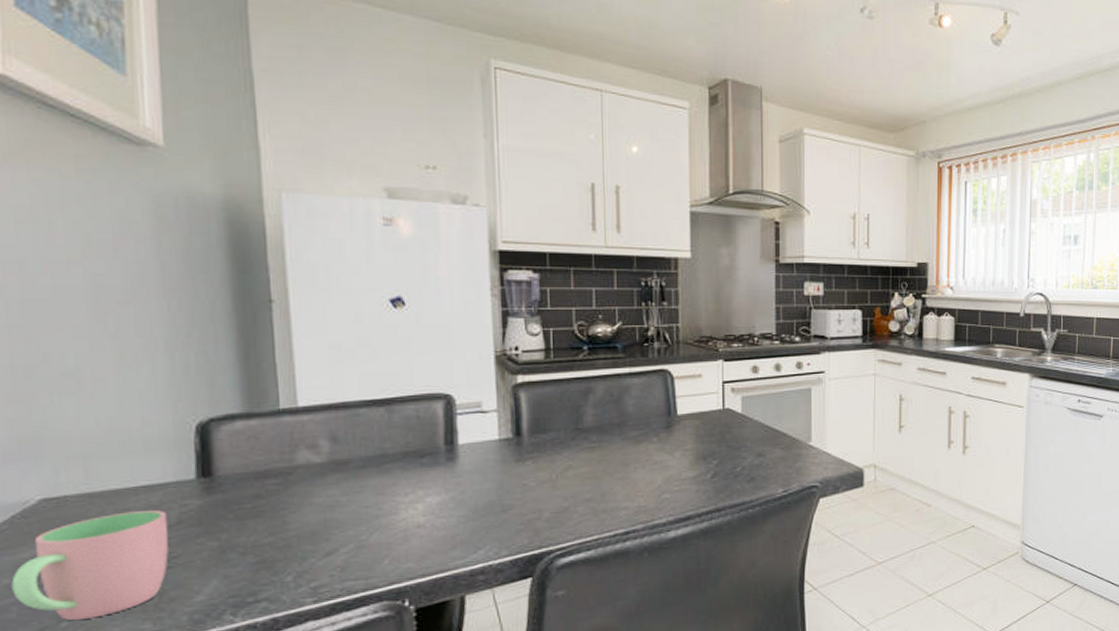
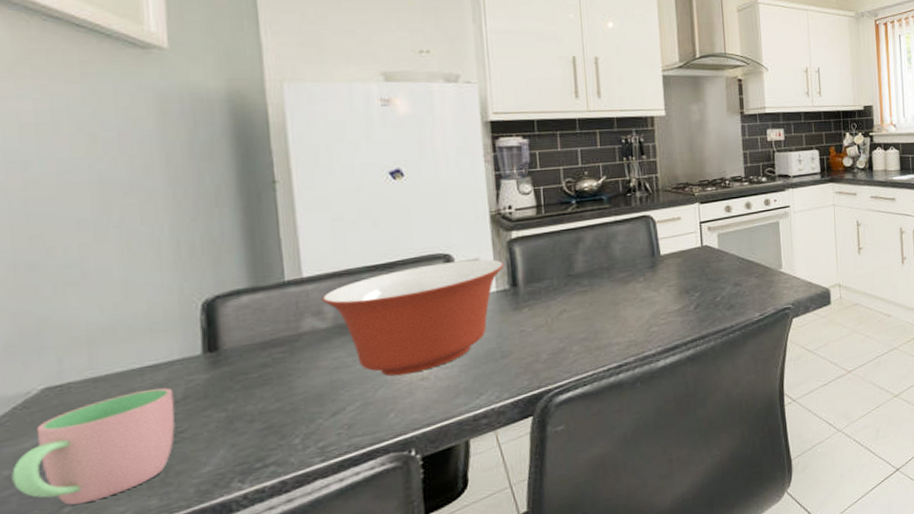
mixing bowl: none [317,403,509,521] -> present [322,259,505,376]

